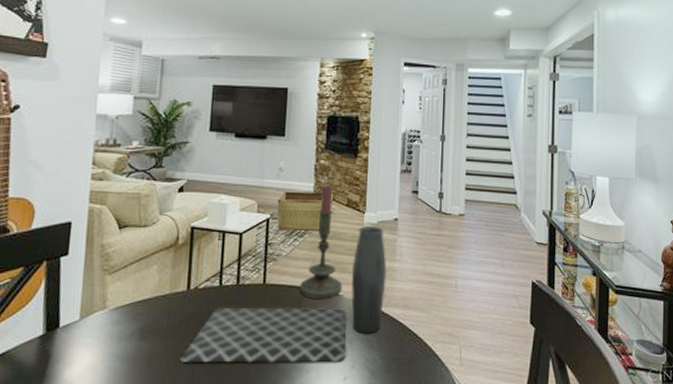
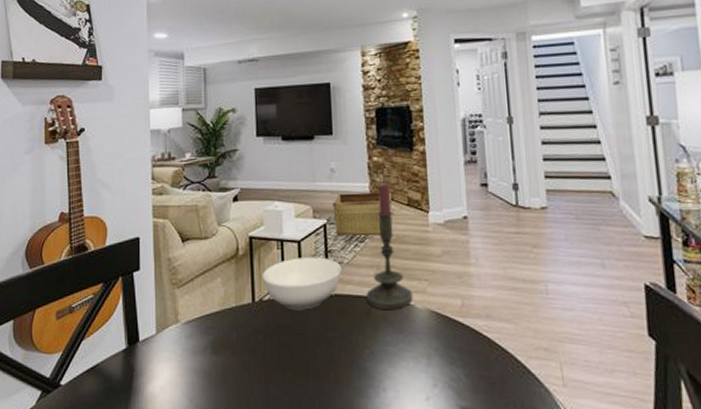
placemat: present [180,307,347,364] -> none [253,318,426,381]
bowl: none [201,249,280,298] -> present [263,257,342,310]
vase: present [351,226,387,334] -> none [421,227,463,348]

